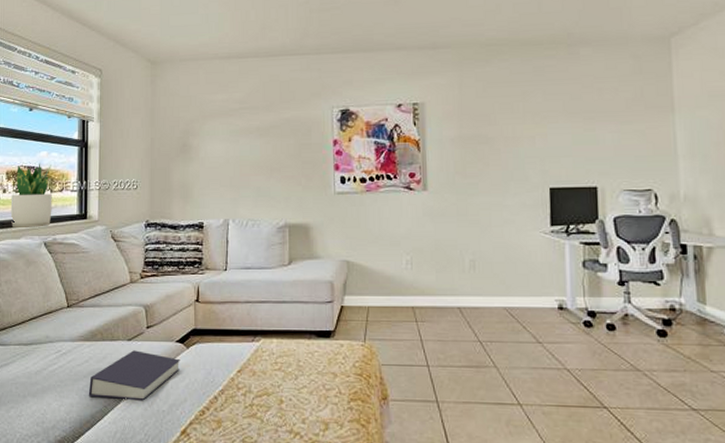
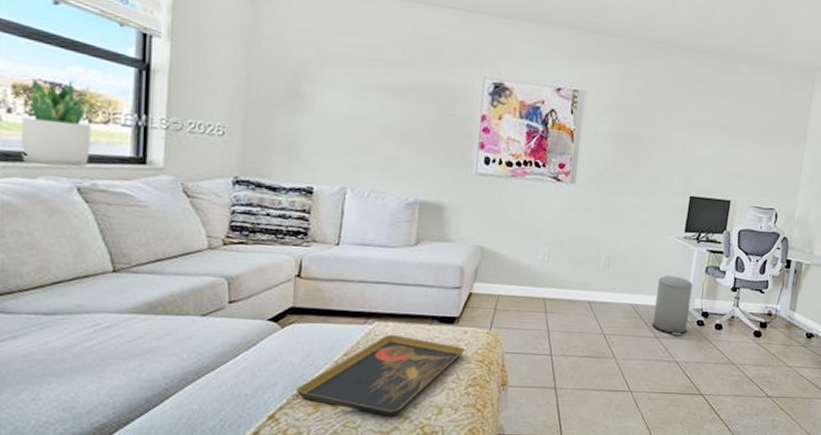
book: present [88,350,181,400] -> none [142,327,272,383]
decorative tray: none [201,350,343,434] -> present [295,334,465,418]
pedal bin: none [531,273,573,338] -> present [652,275,693,335]

